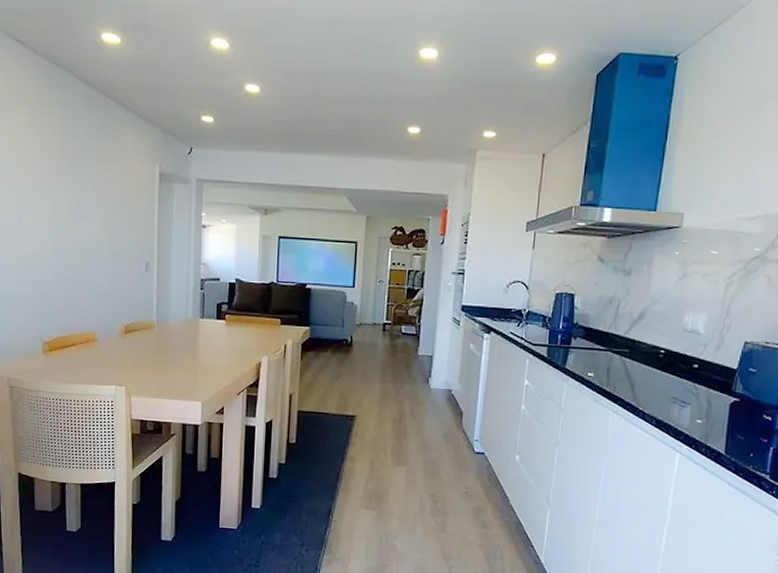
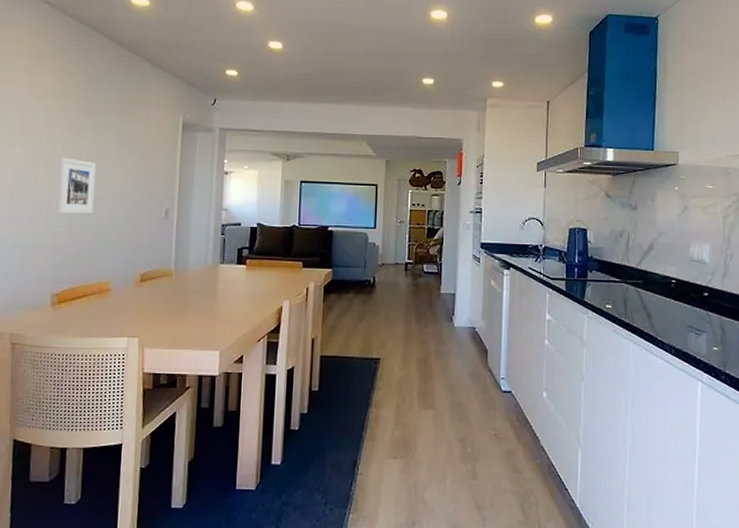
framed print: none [41,207,77,265] -> present [57,157,96,214]

